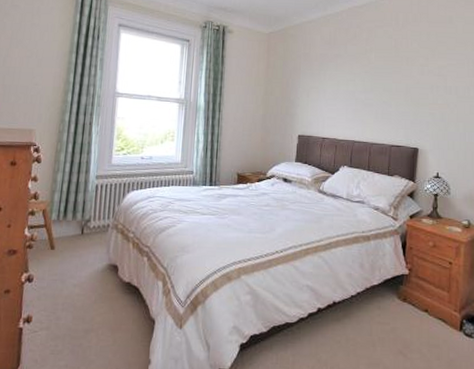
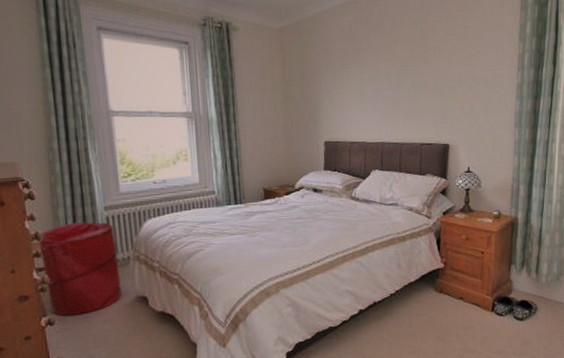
laundry hamper: none [33,187,100,276] -> present [39,222,122,316]

